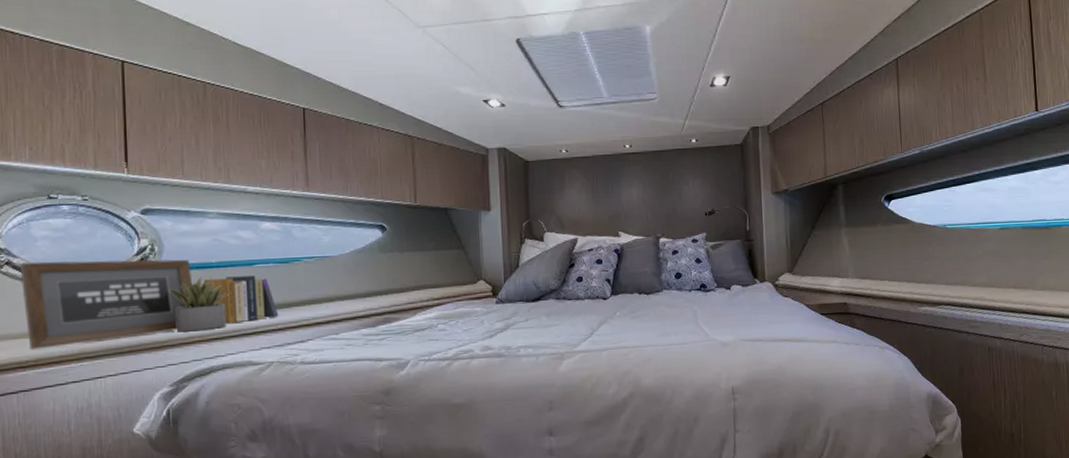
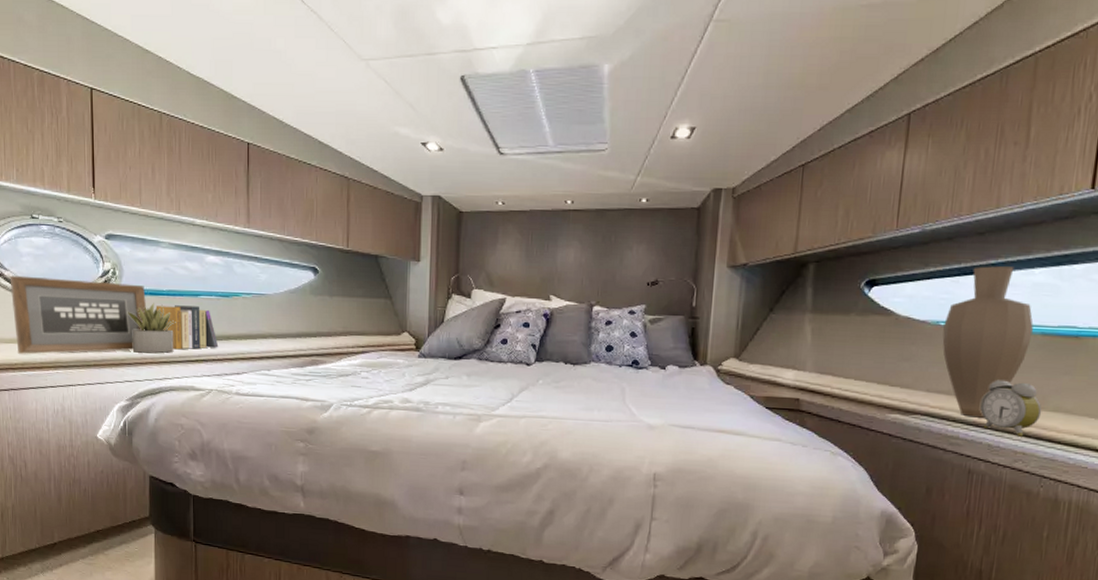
vase: none [950,176,1016,302] -> present [942,266,1034,418]
alarm clock: none [987,268,1034,314] -> present [979,379,1042,437]

